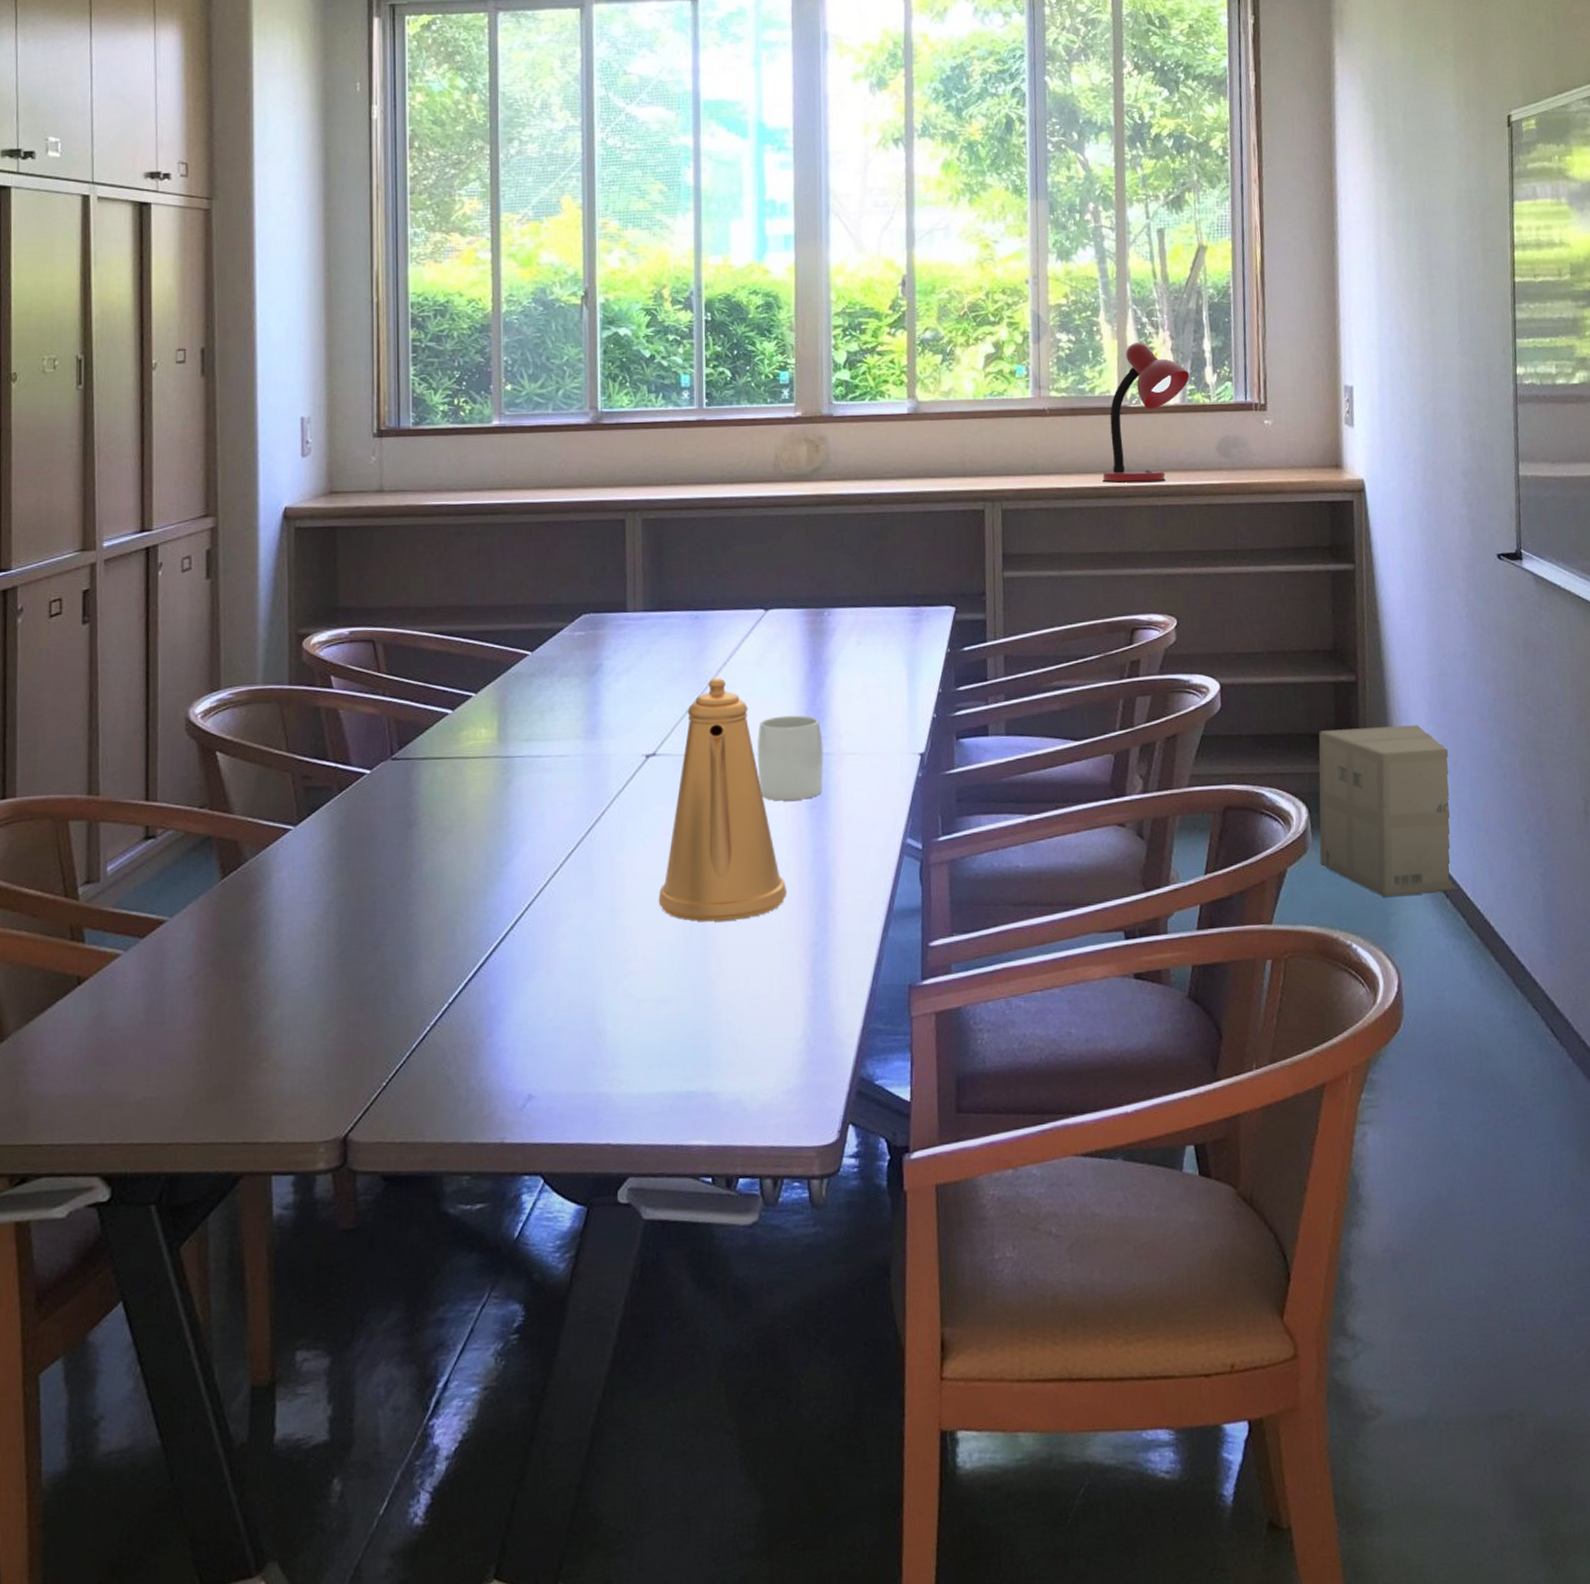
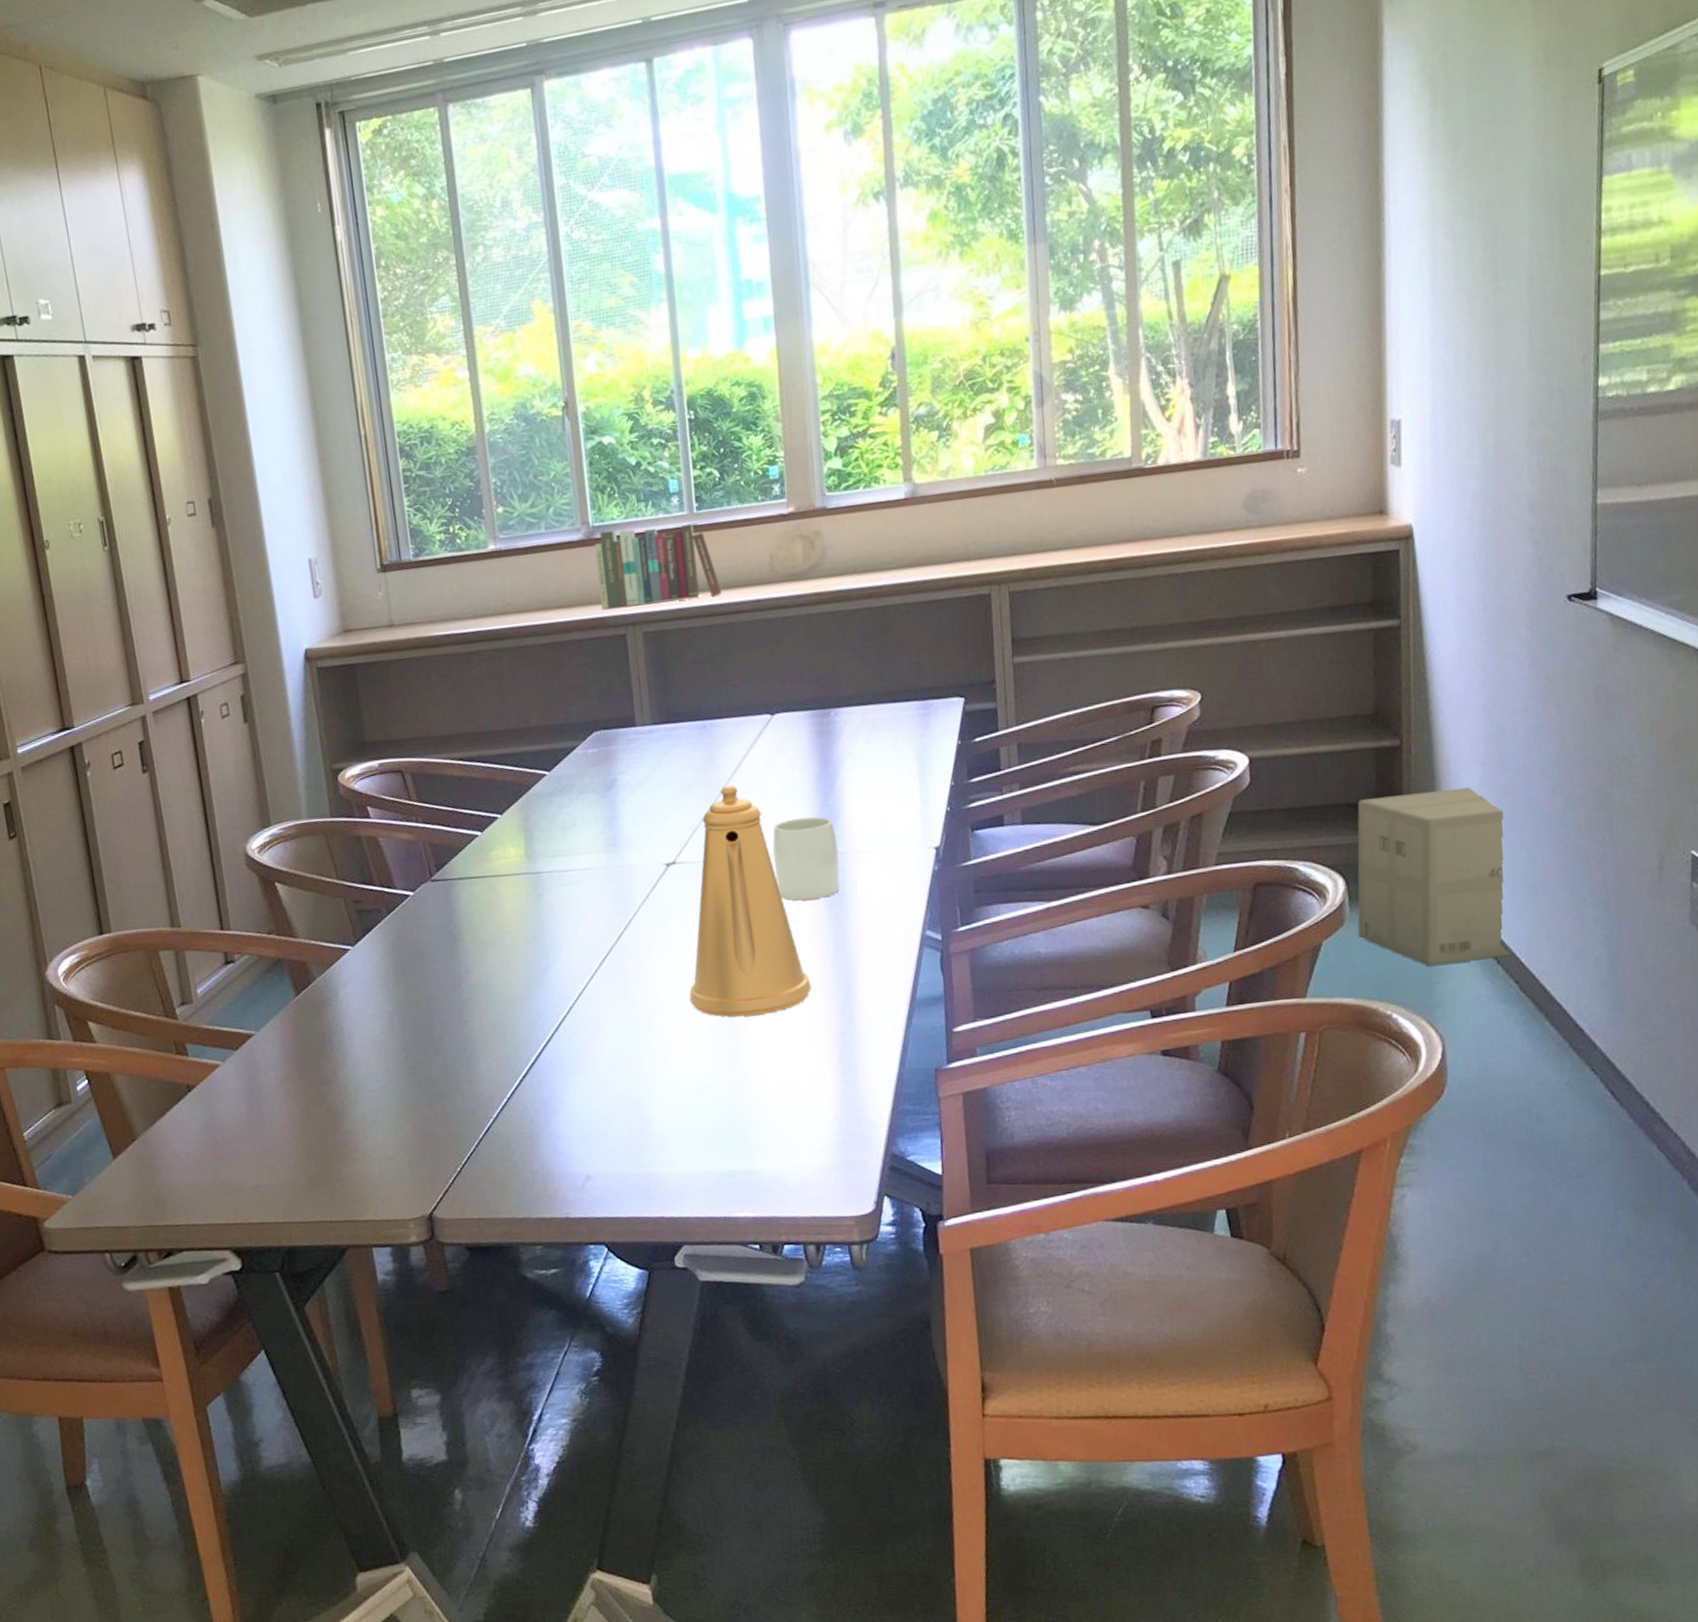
books: none [601,417,724,493] -> present [594,524,722,609]
desk lamp: present [1102,342,1190,484] -> none [1116,394,1212,555]

